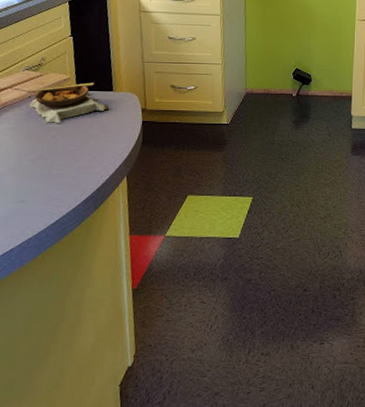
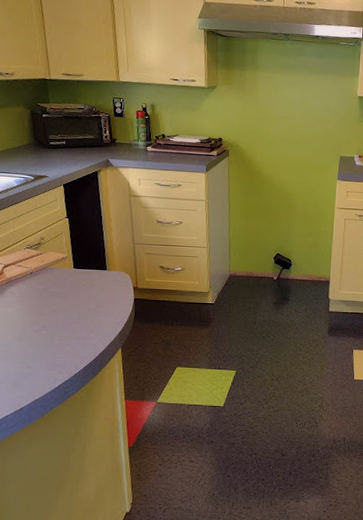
soup bowl: present [26,82,109,123] -> none [28,261,103,298]

